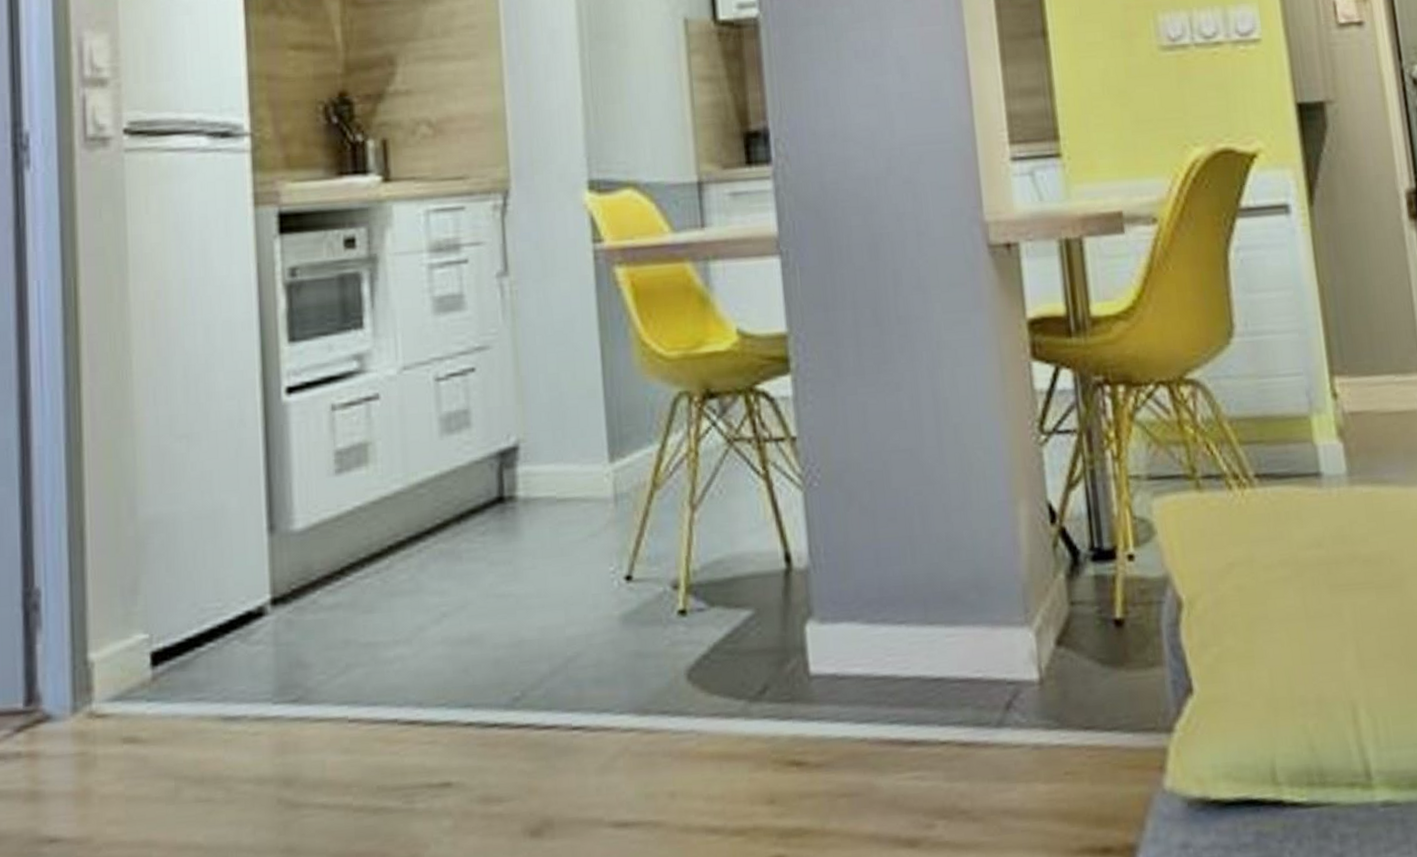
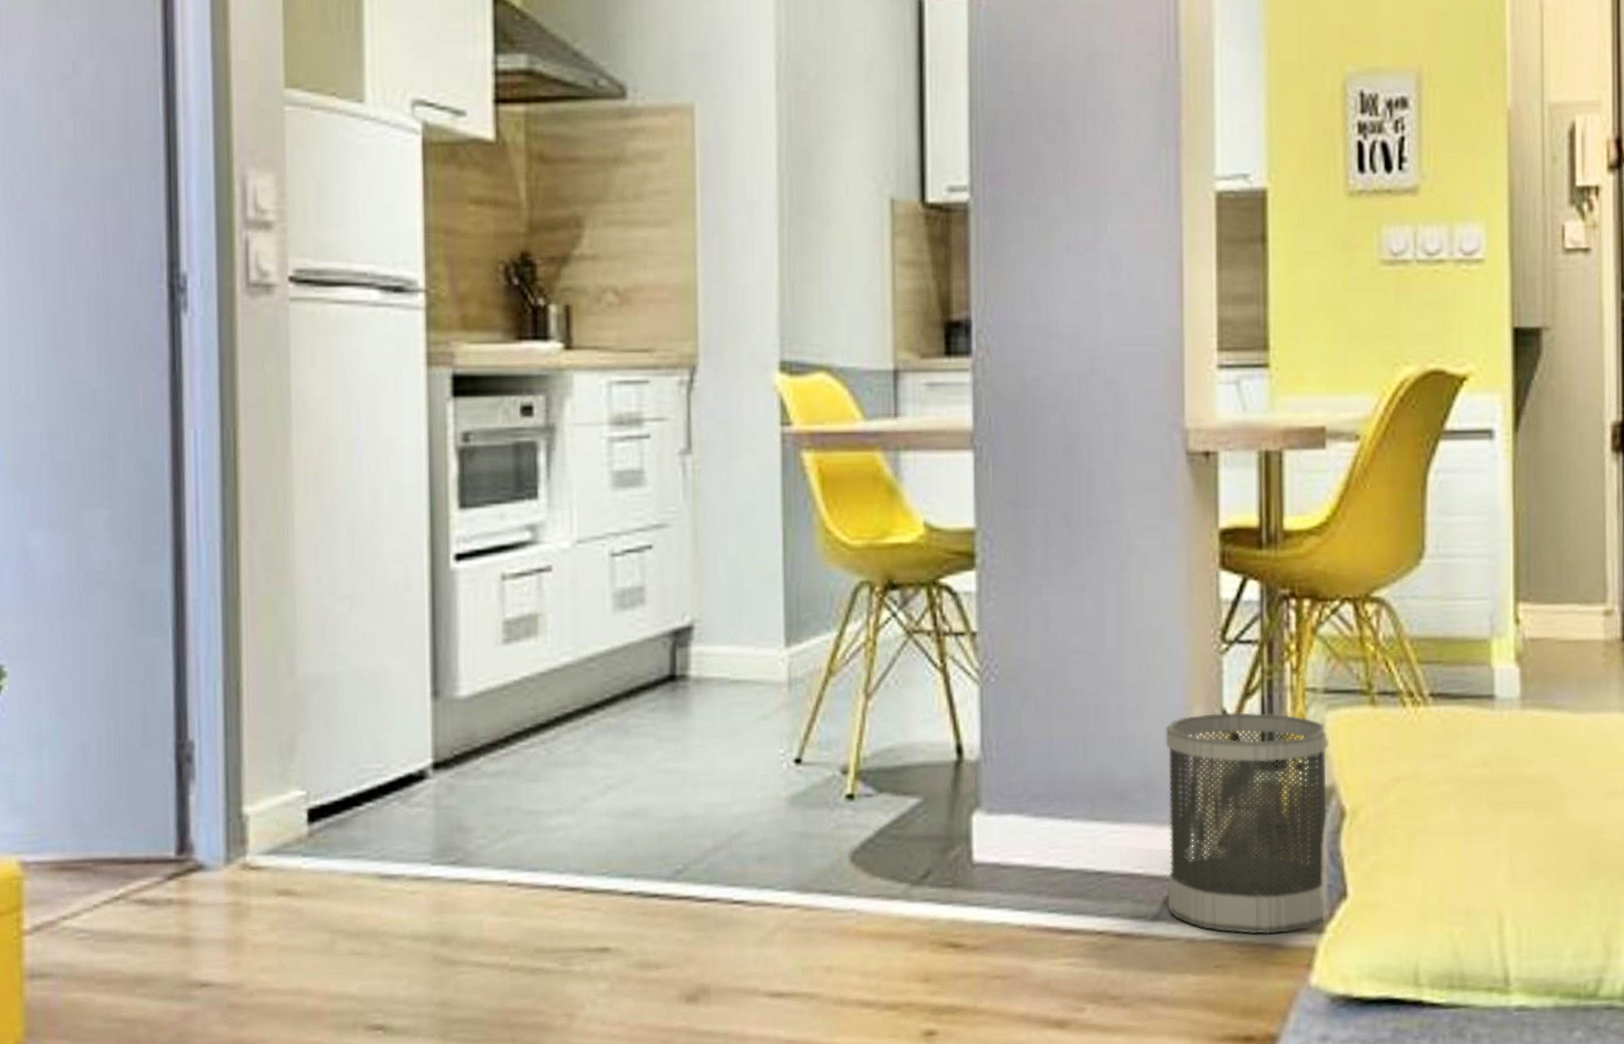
wastebasket: none [992,503,1174,737] -> present [1165,711,1329,935]

